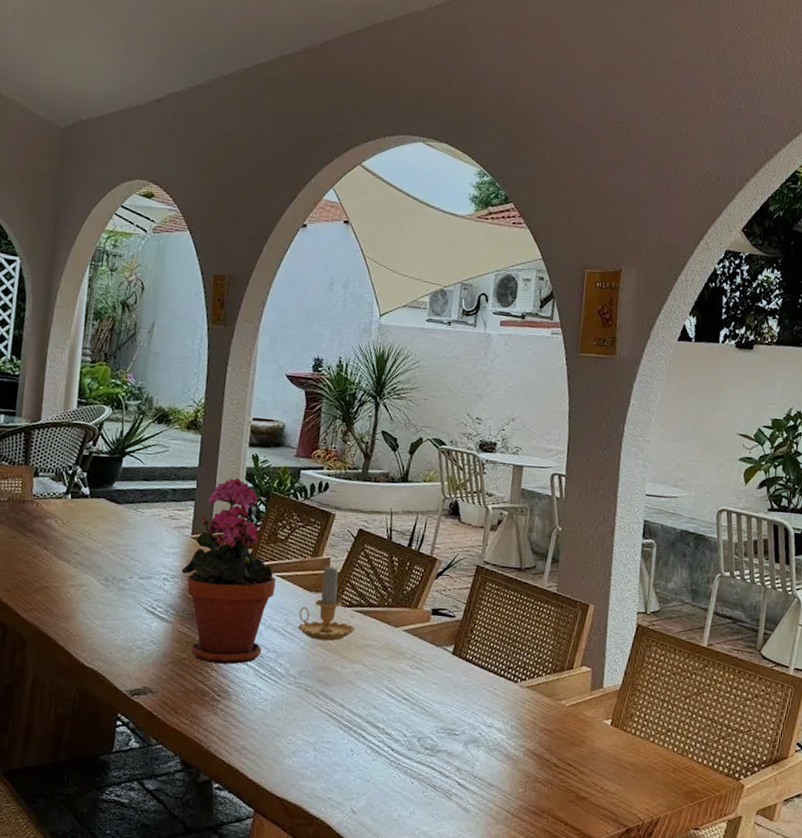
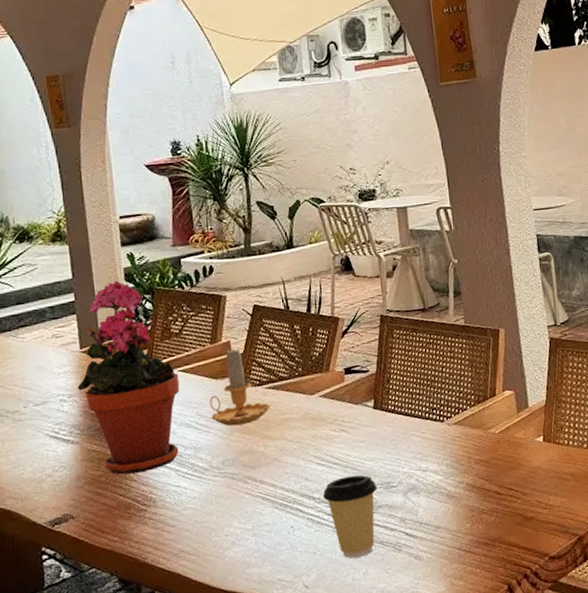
coffee cup: none [386,713,441,796] -> present [322,475,377,559]

